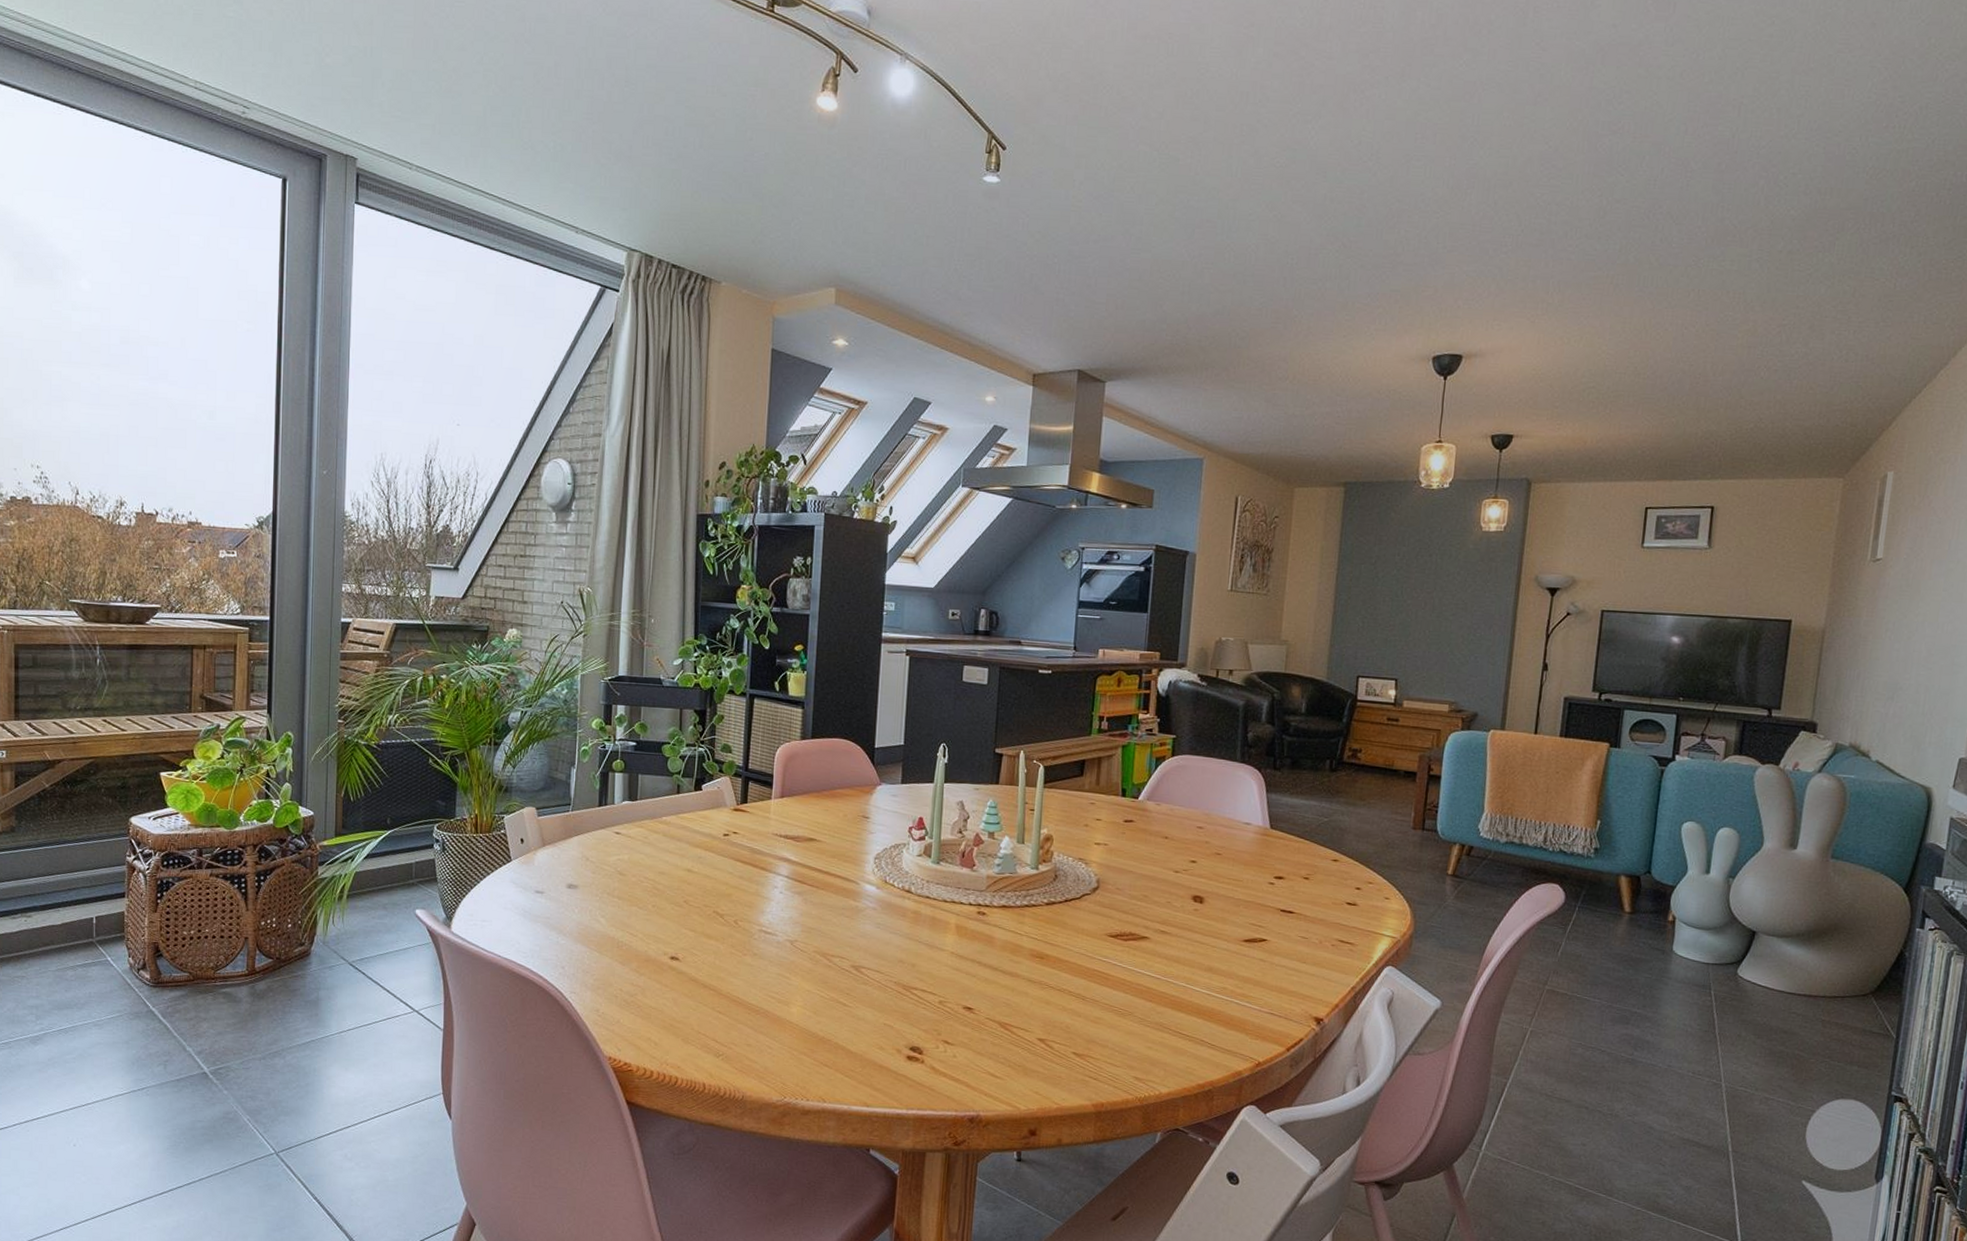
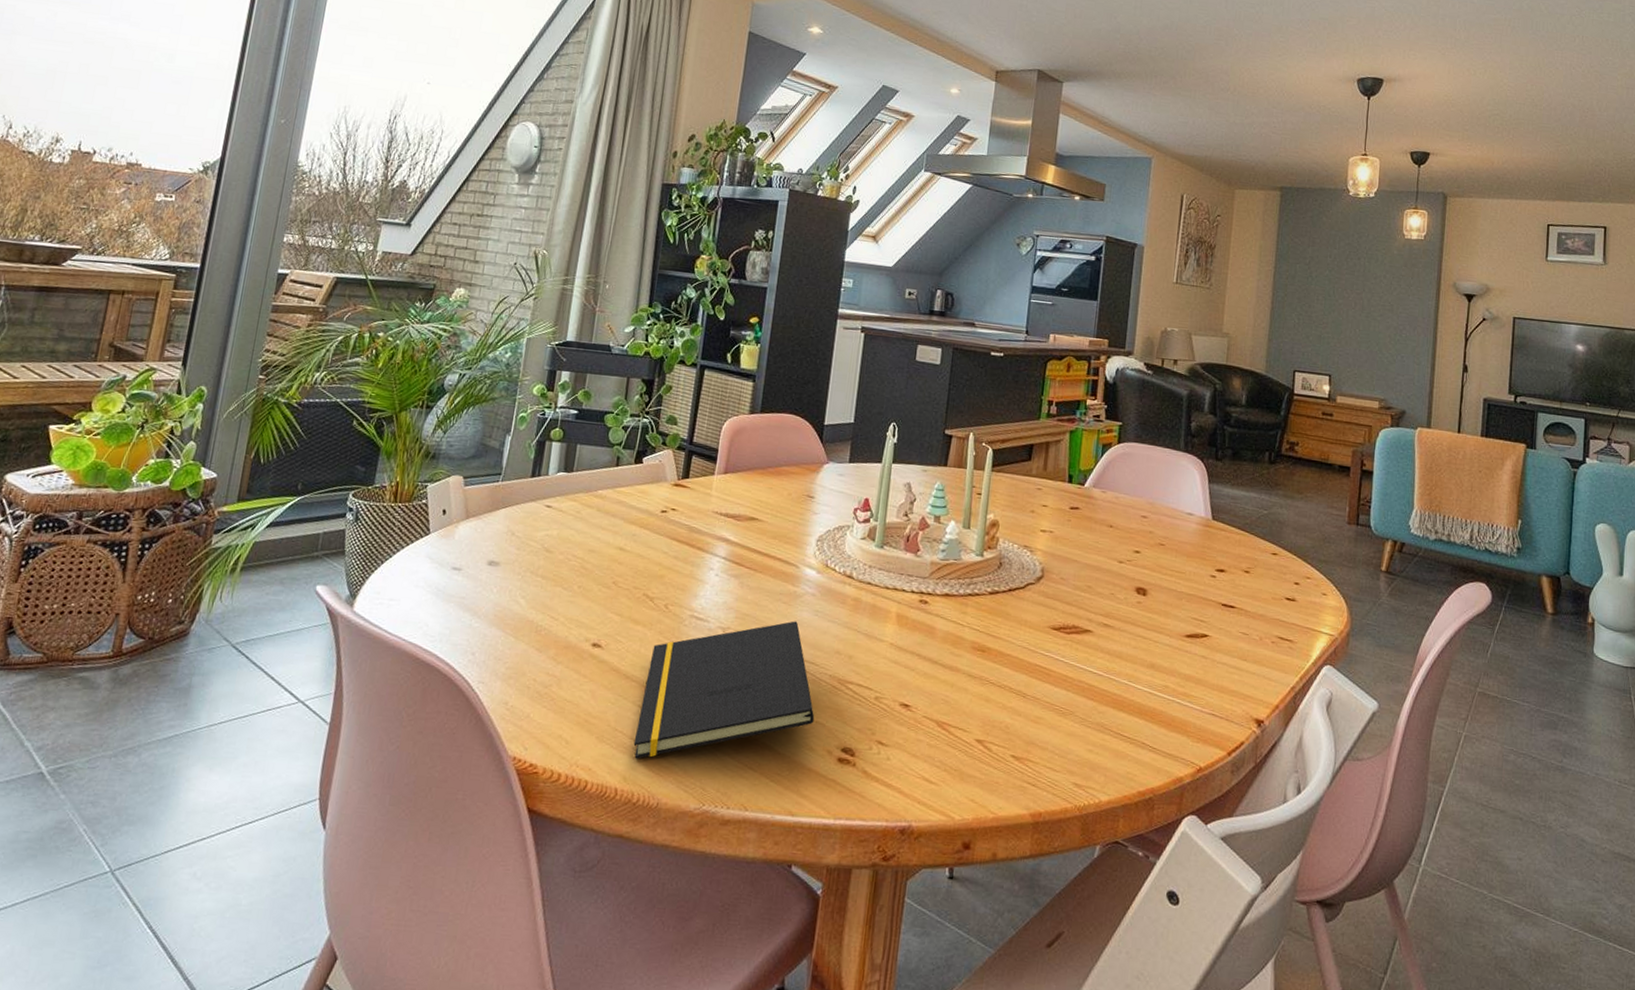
notepad: none [716,933,883,1058] -> present [633,621,815,759]

